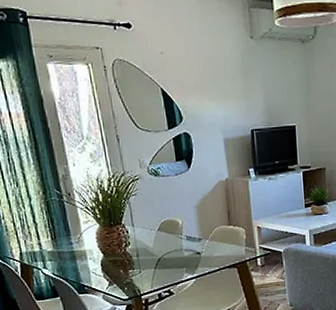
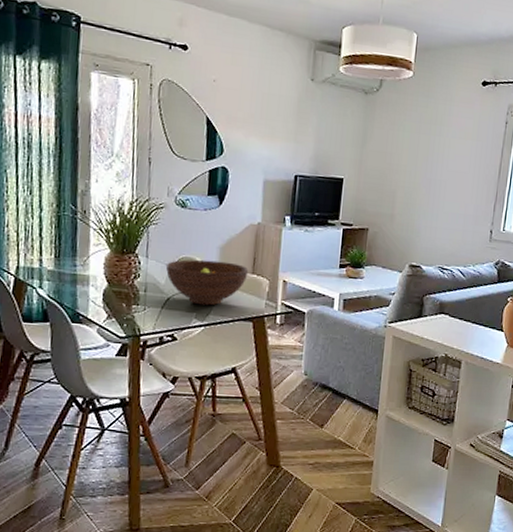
fruit bowl: none [152,218,226,261] -> present [166,259,249,306]

